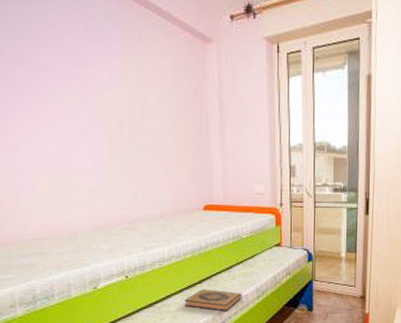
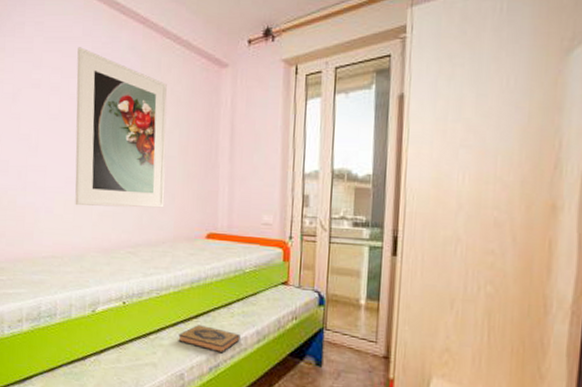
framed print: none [42,11,159,185] -> present [75,47,167,208]

